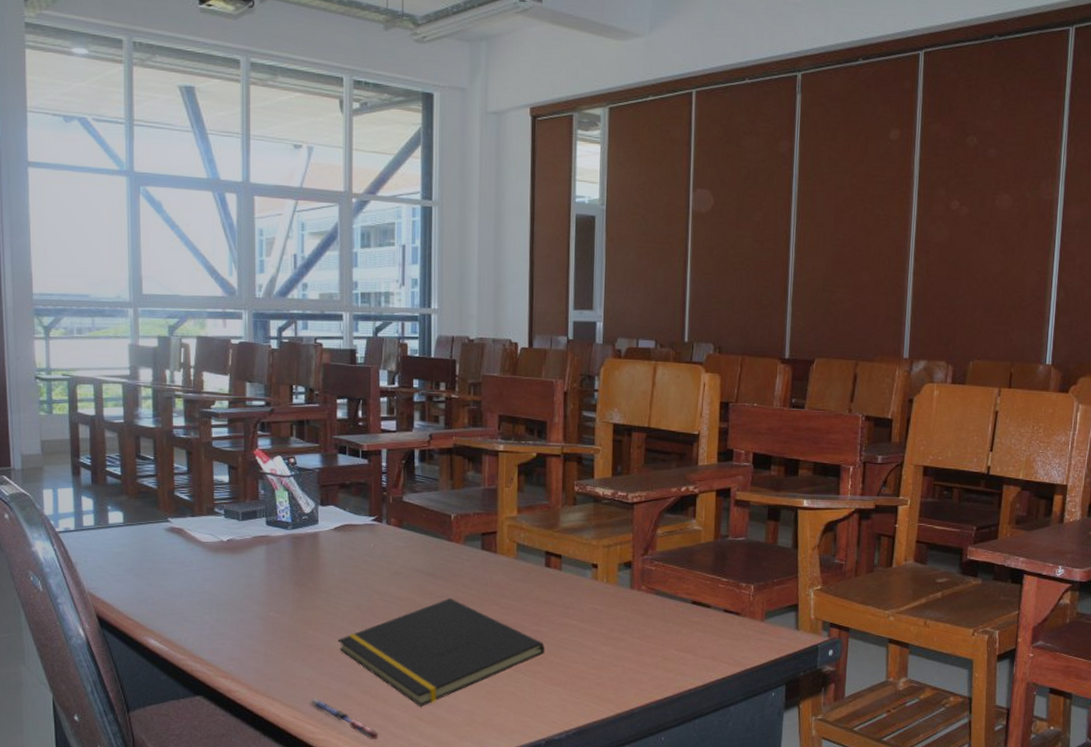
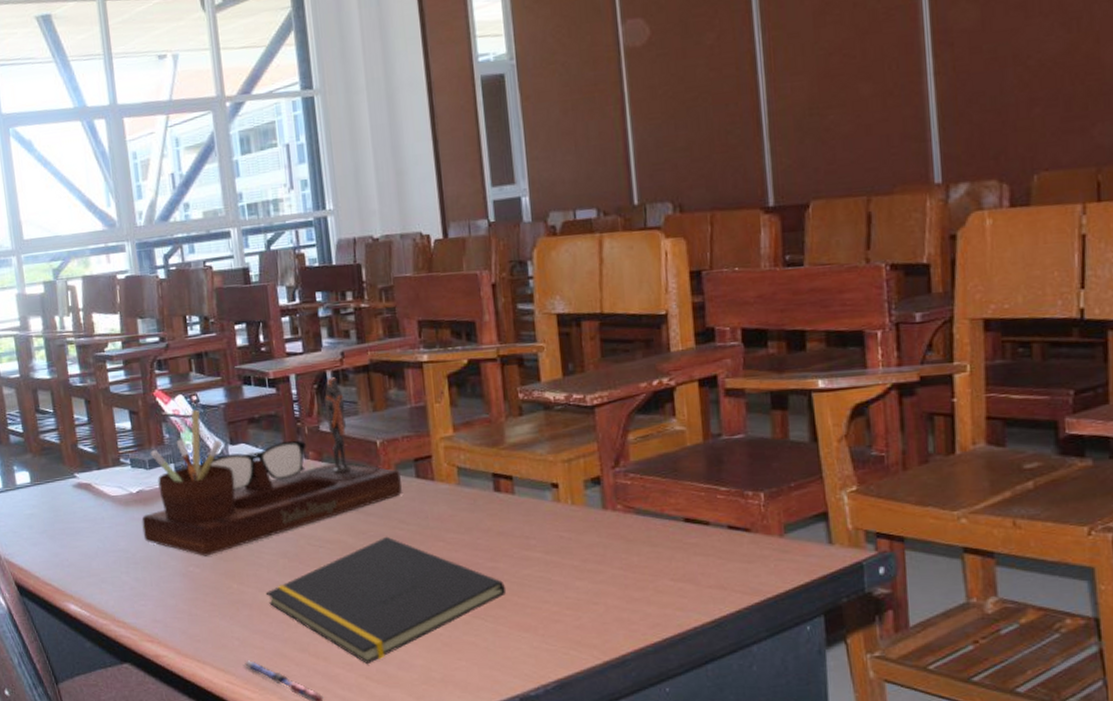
desk organizer: none [229,455,468,604] -> present [141,377,402,556]

